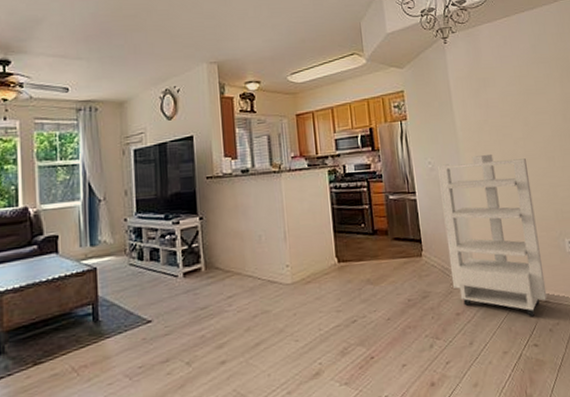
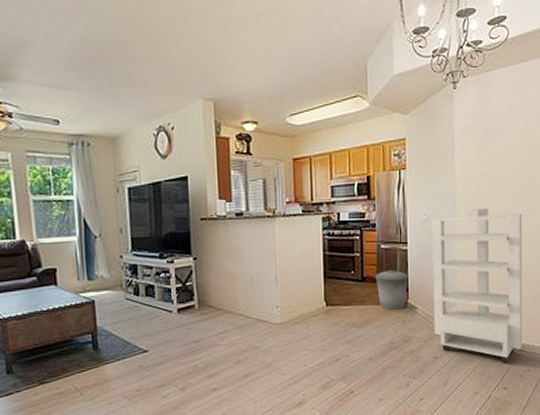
trash can: none [385,221,421,263] -> present [374,270,410,310]

